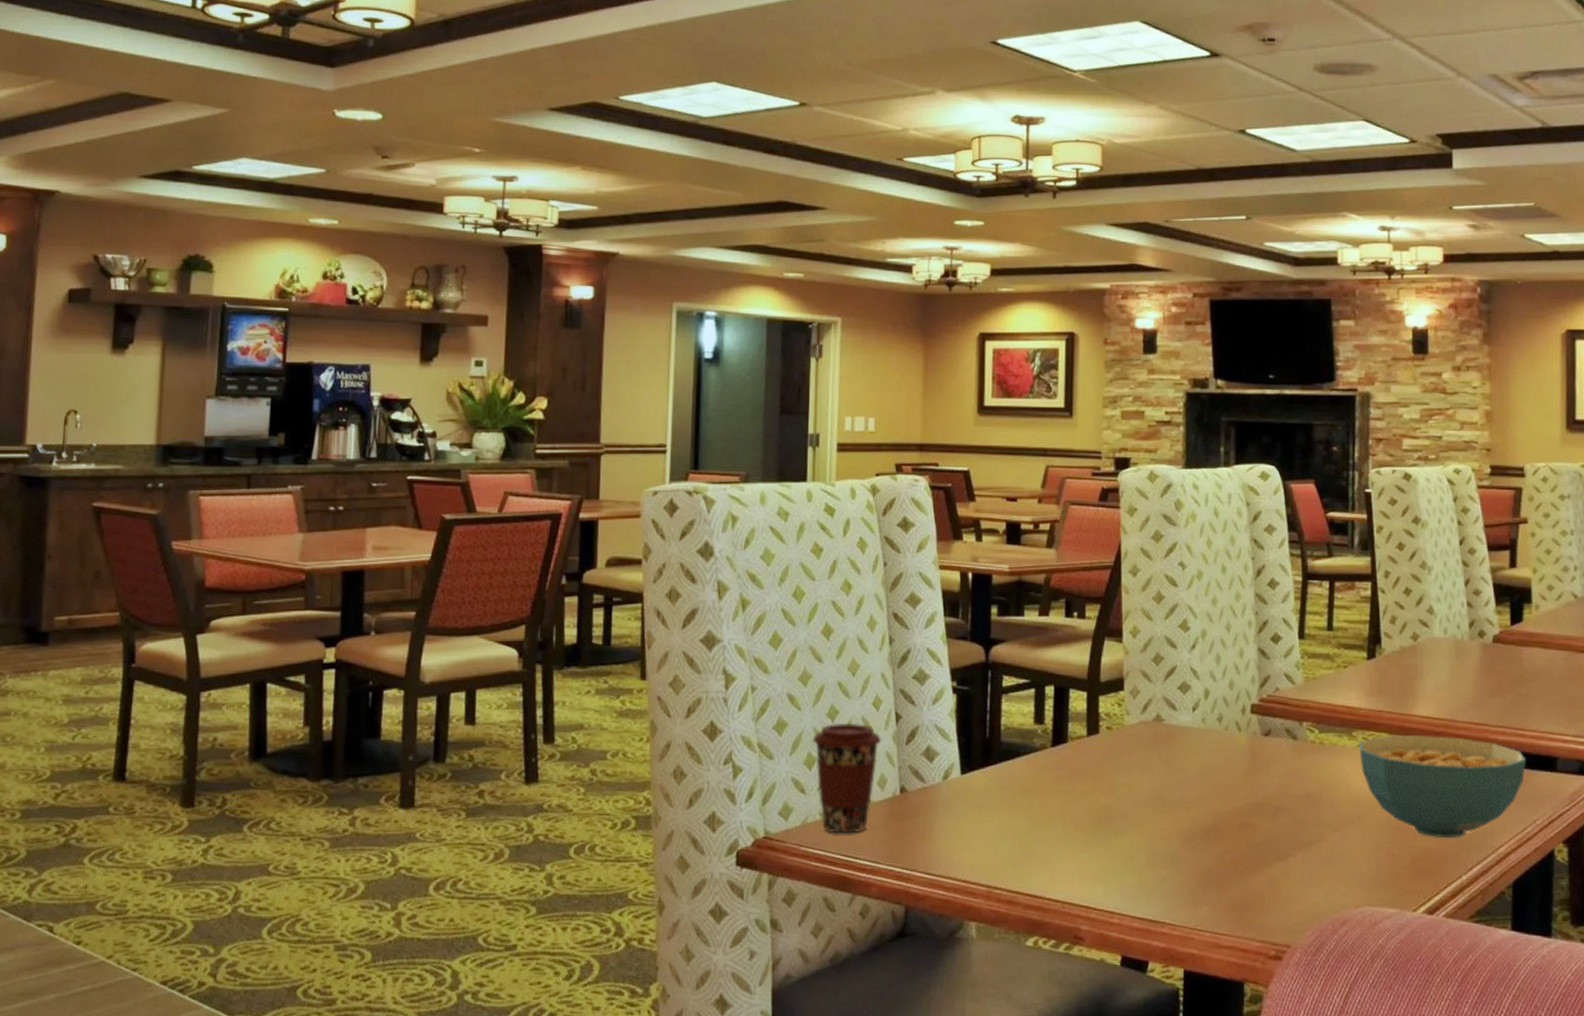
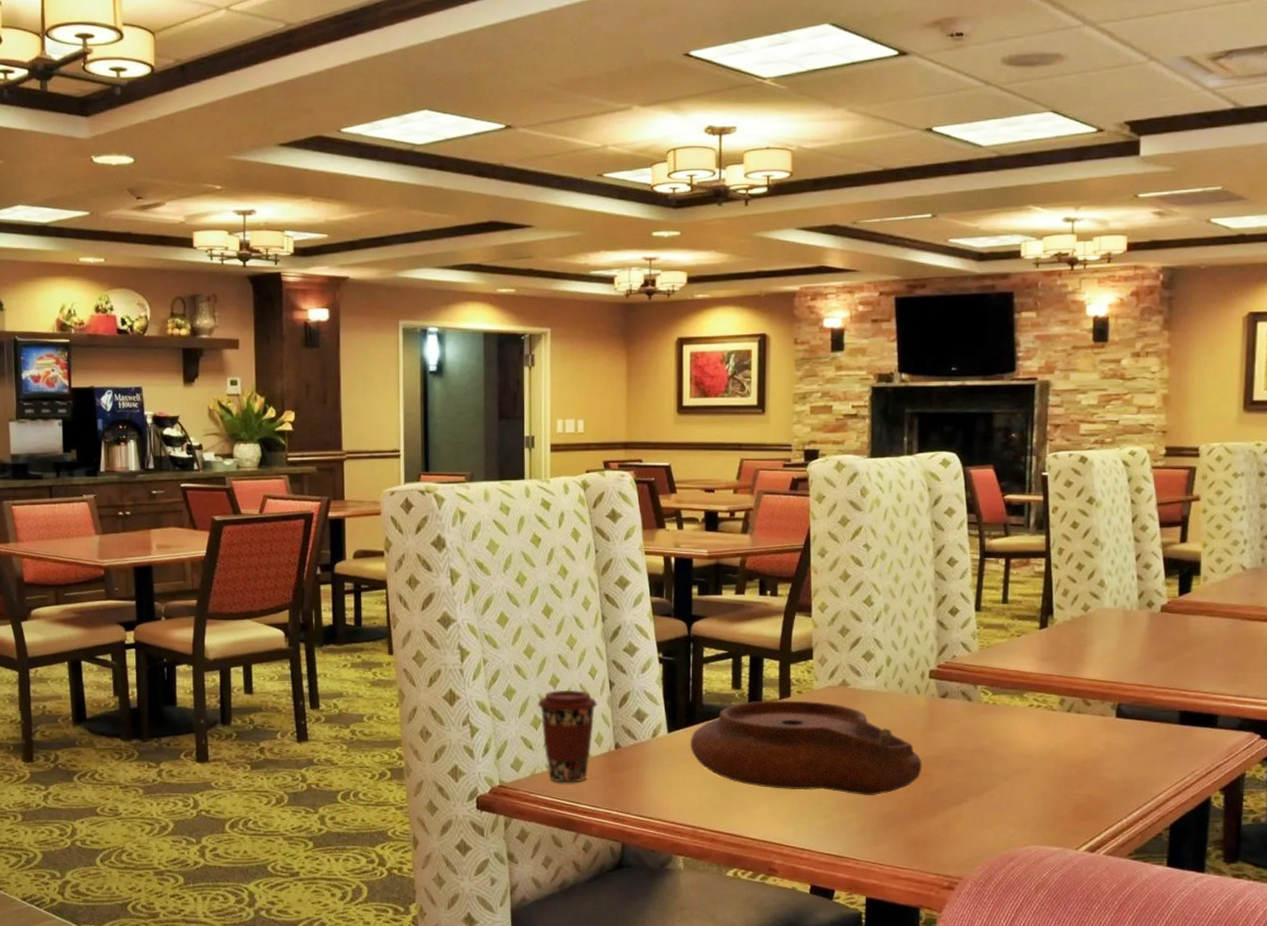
plate: none [986,737,1245,848] -> present [690,700,922,795]
cereal bowl: present [1358,734,1527,839] -> none [1028,695,1188,787]

